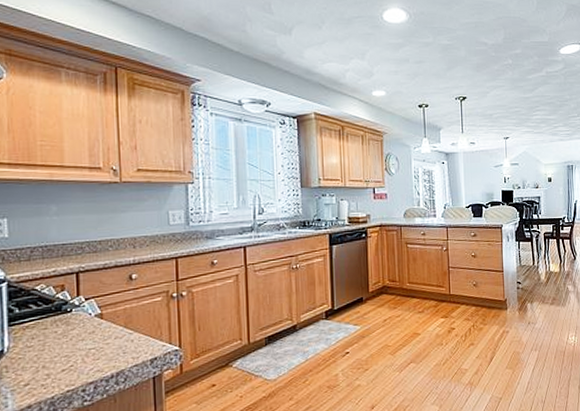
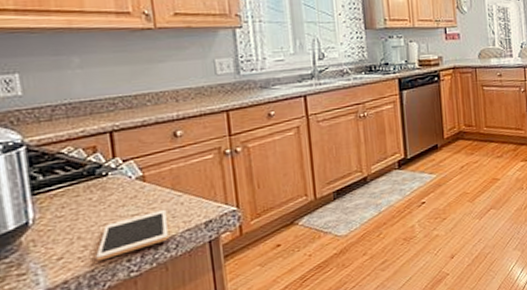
cell phone: none [56,345,119,389] -> present [96,209,169,262]

